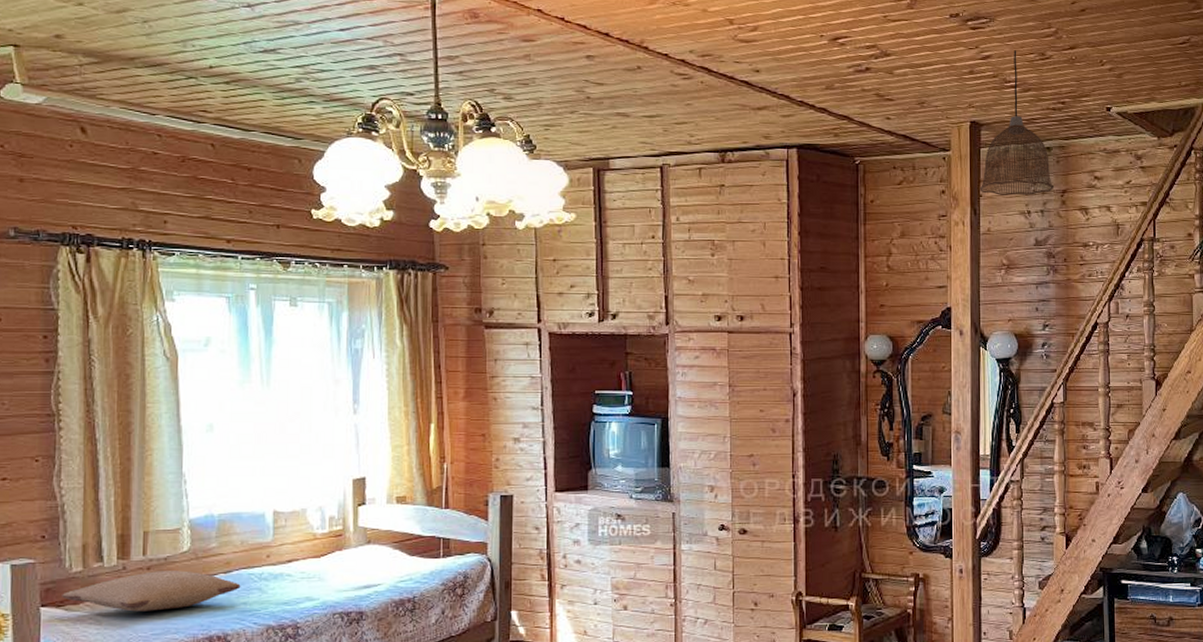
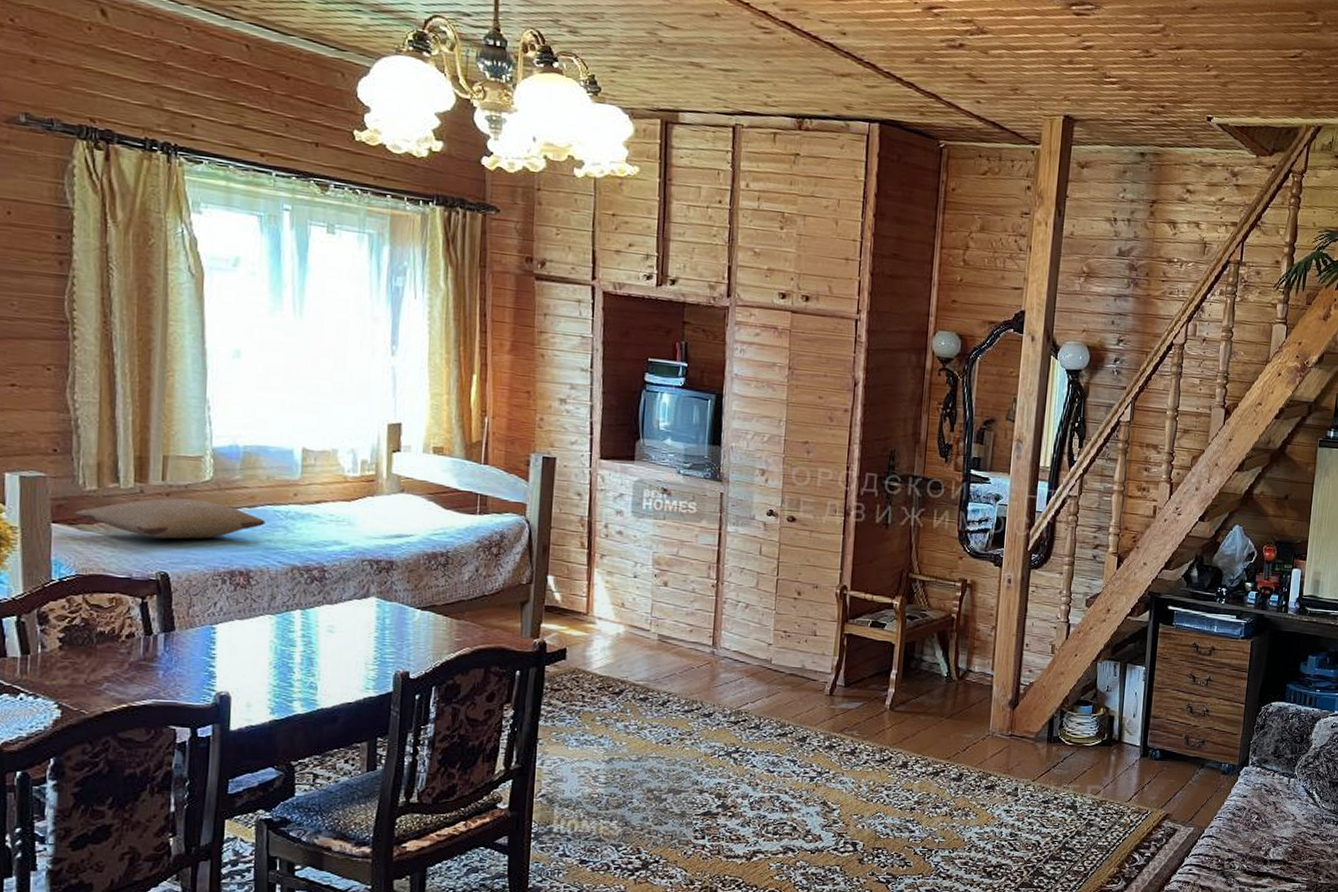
pendant lamp: present [980,50,1055,196] -> none [1067,43,1145,202]

